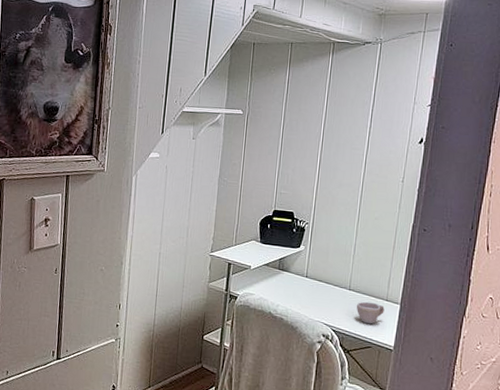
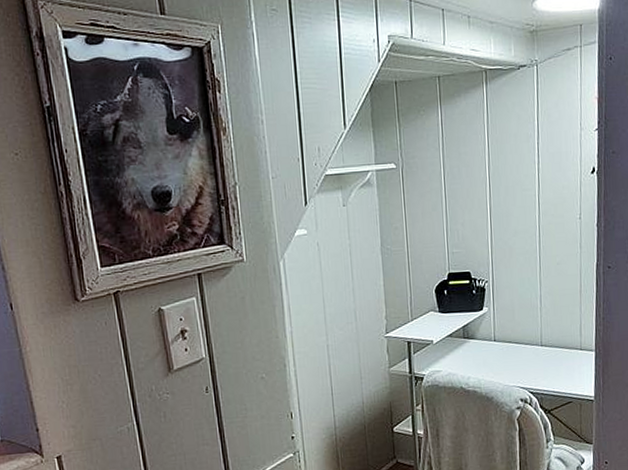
cup: present [356,301,385,324] -> none [550,354,580,379]

